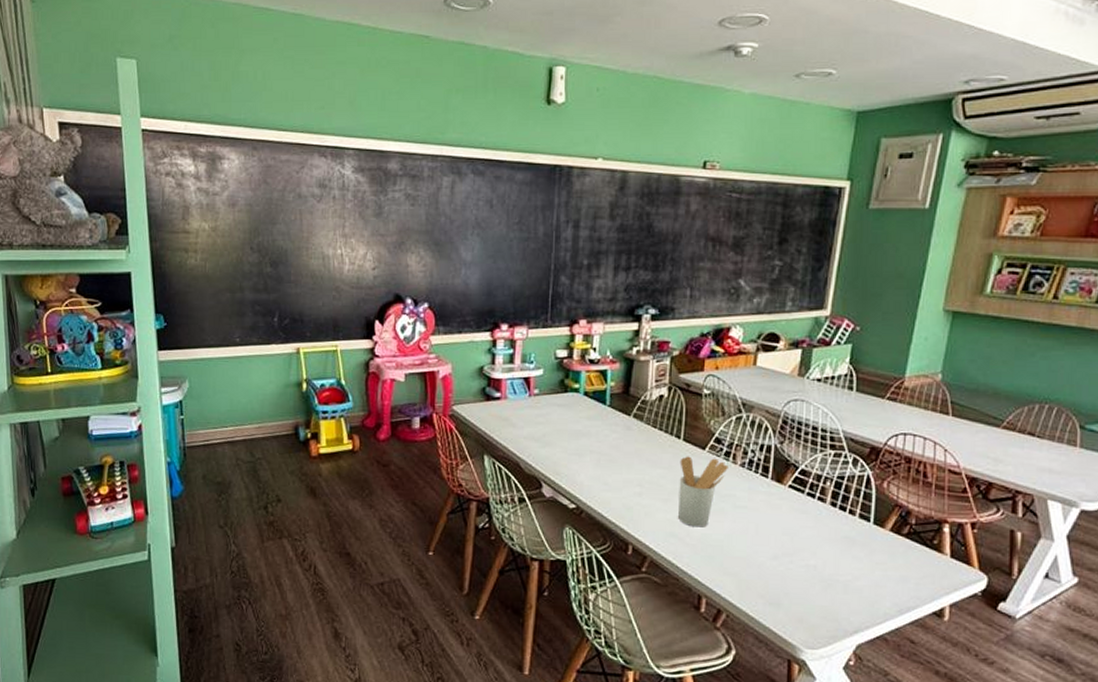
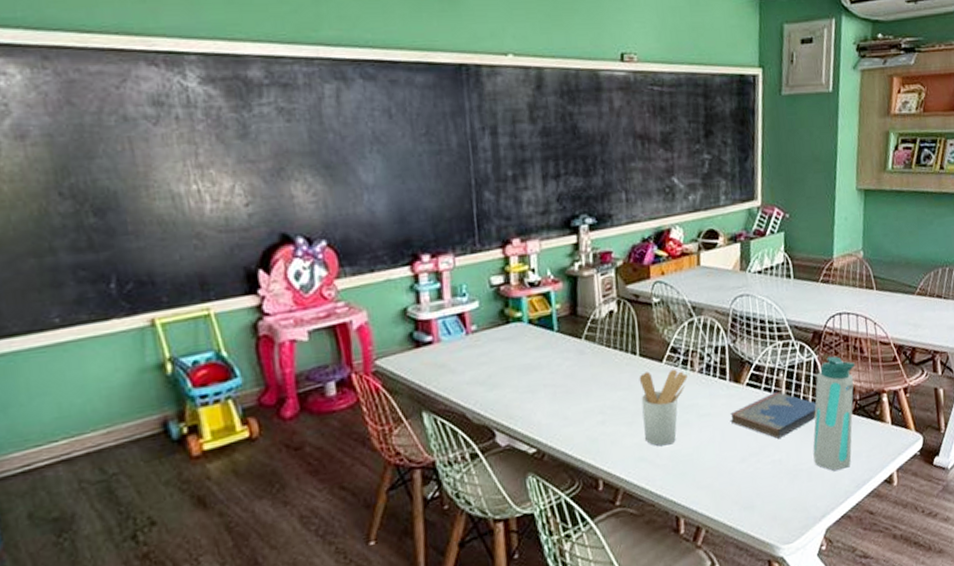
hardcover book: none [766,498,865,545] -> present [730,391,817,439]
water bottle: none [853,475,915,590] -> present [813,356,855,471]

